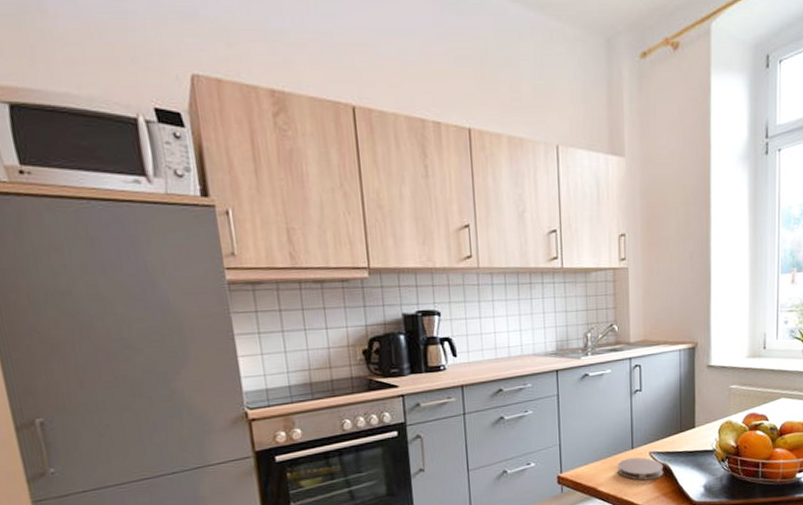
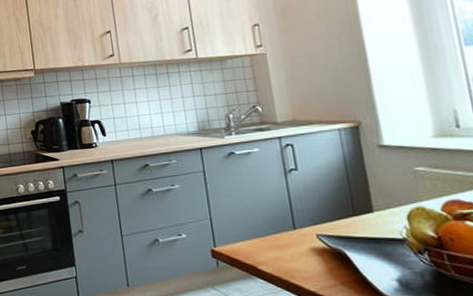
coaster: present [617,457,664,481] -> none [278,238,339,265]

